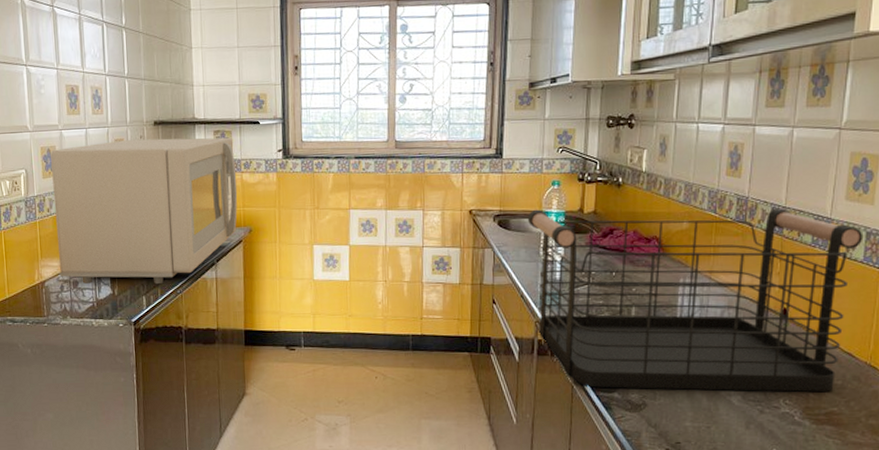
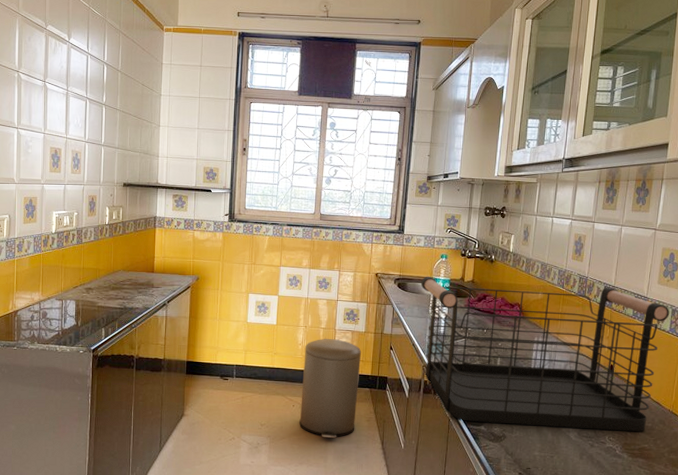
microwave: present [50,137,238,285] -> none [31,196,189,319]
pedal bin: none [384,293,457,415] -> present [299,338,362,439]

